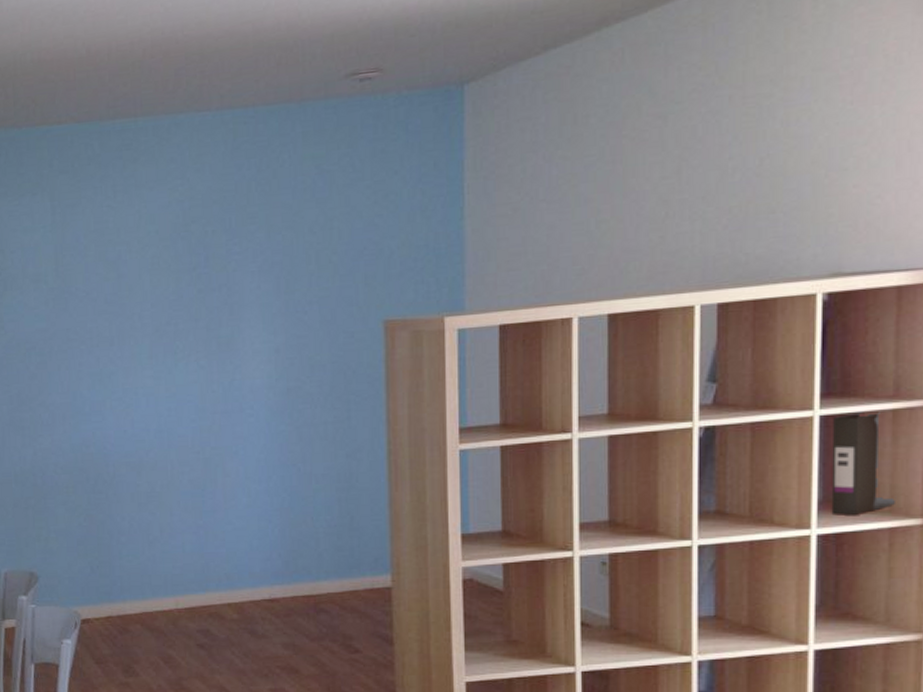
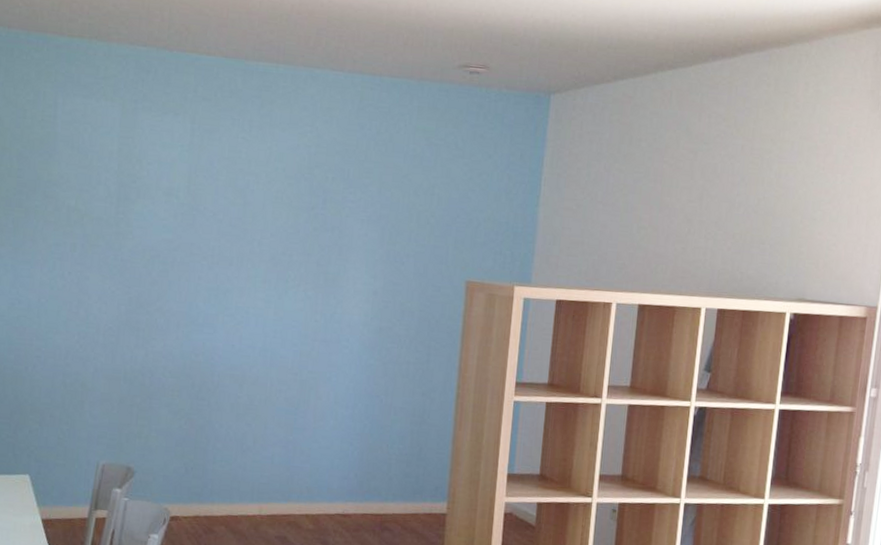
binder: present [831,412,895,516] -> none [779,410,823,492]

